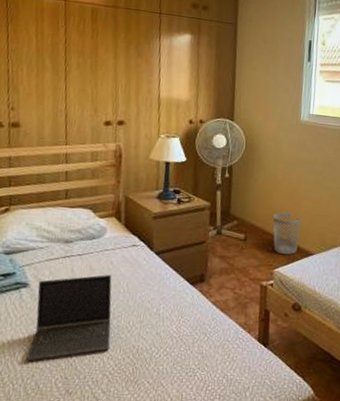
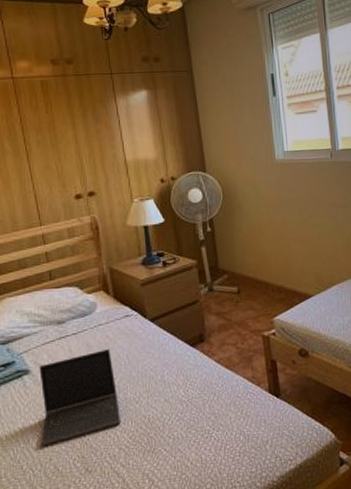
wastebasket: present [272,212,301,255] -> none [263,257,295,302]

